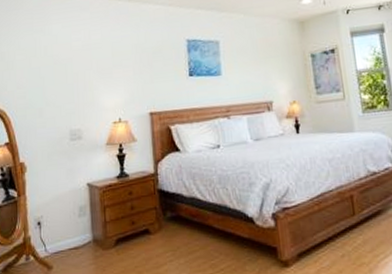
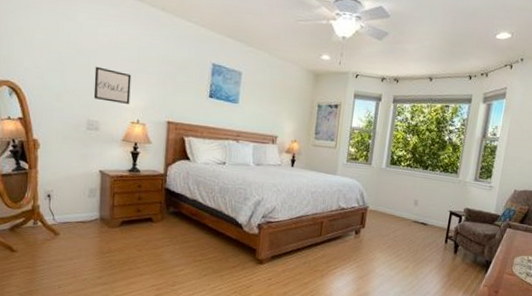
wall art: none [72,72,110,106] -> present [93,66,132,104]

